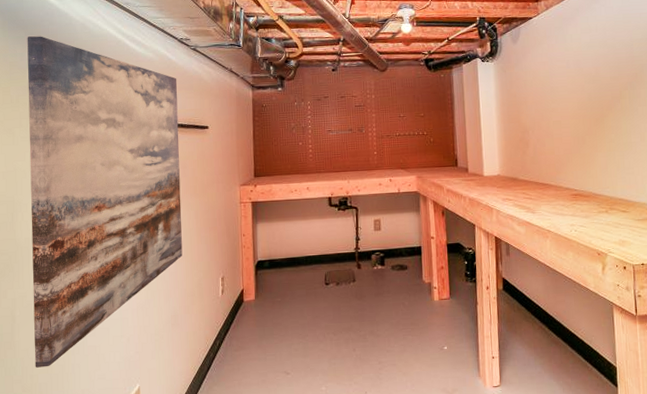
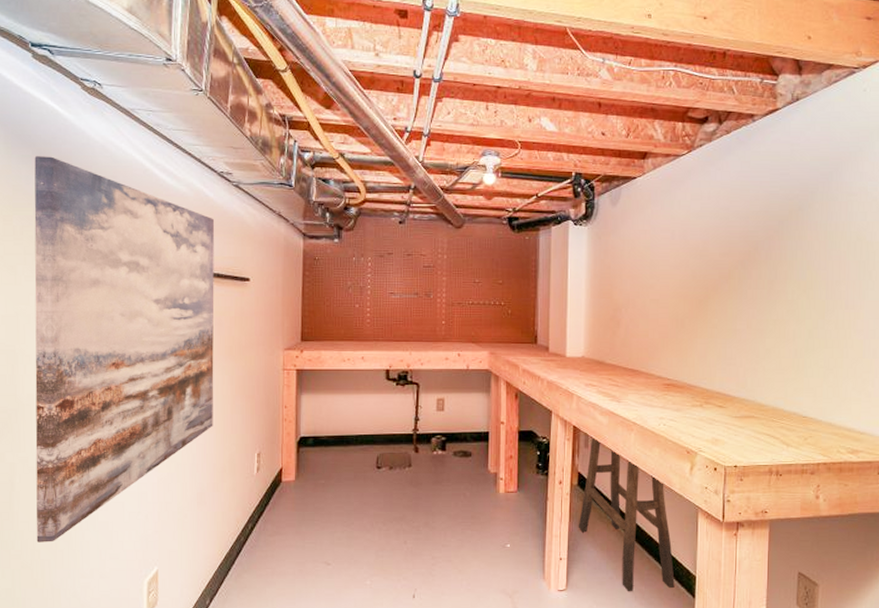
stool: none [506,245,598,385] -> present [578,436,675,592]

